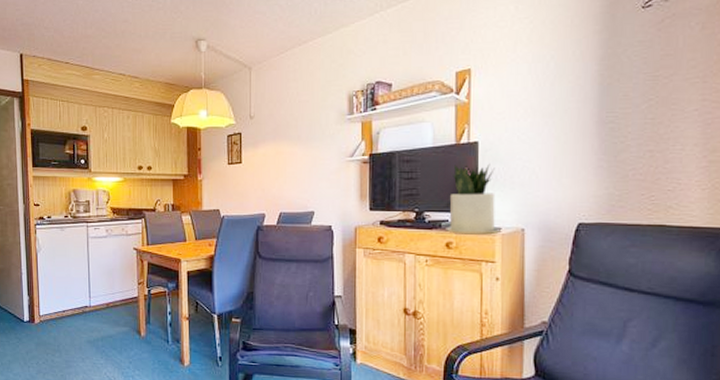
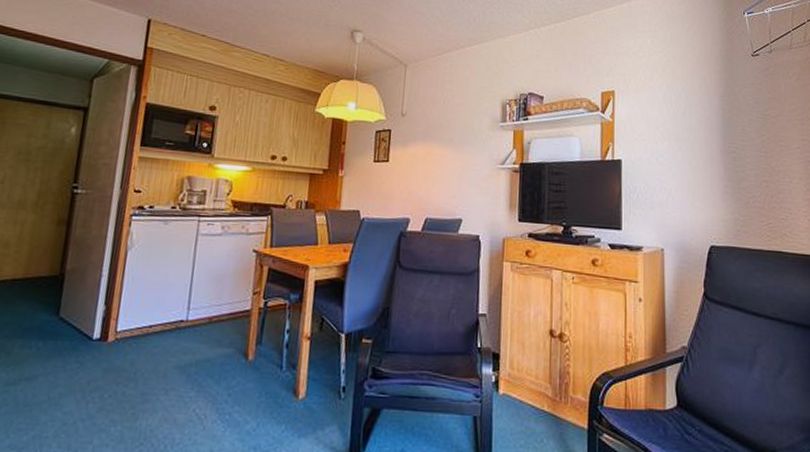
planter: present [446,163,501,235] -> none [592,180,642,254]

